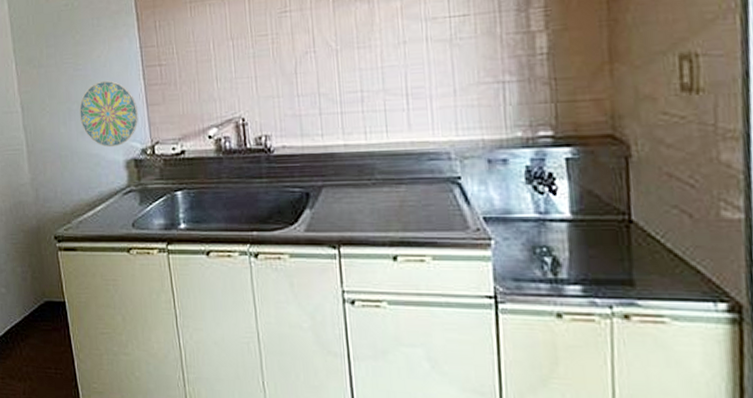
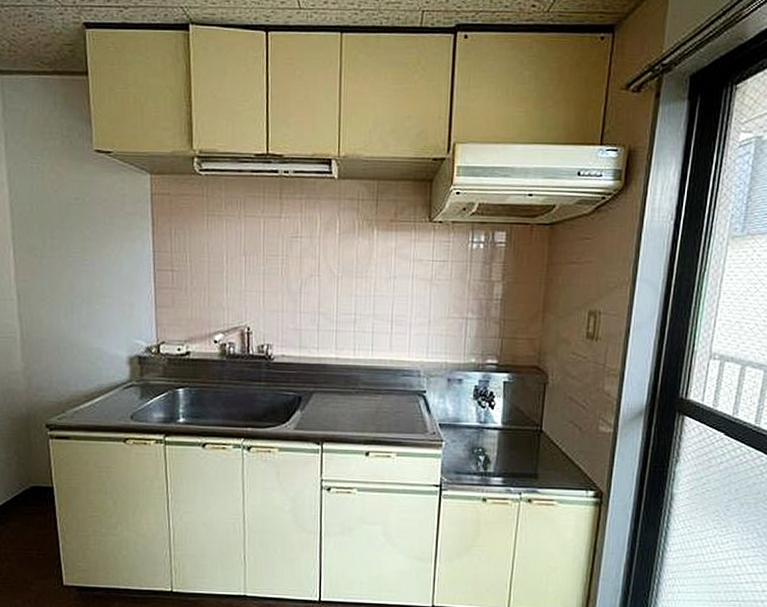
decorative plate: present [79,80,138,148] -> none [83,278,146,343]

